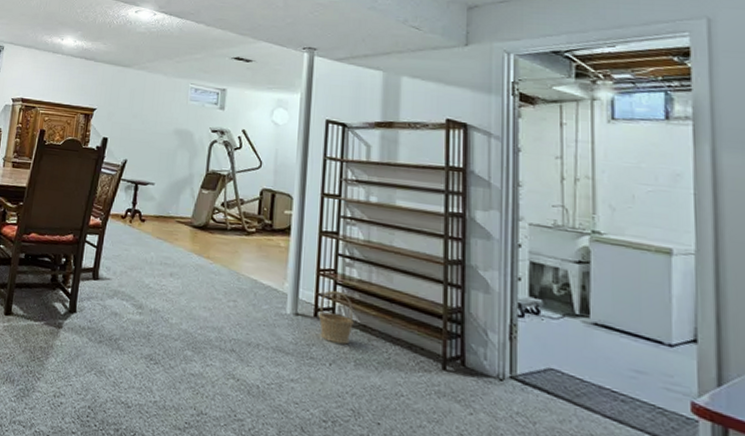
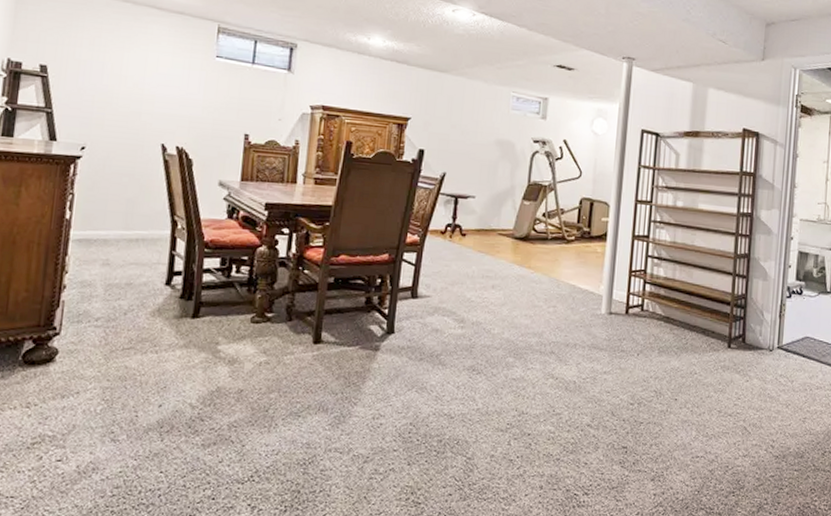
basket: present [318,290,354,345] -> none [629,288,659,336]

